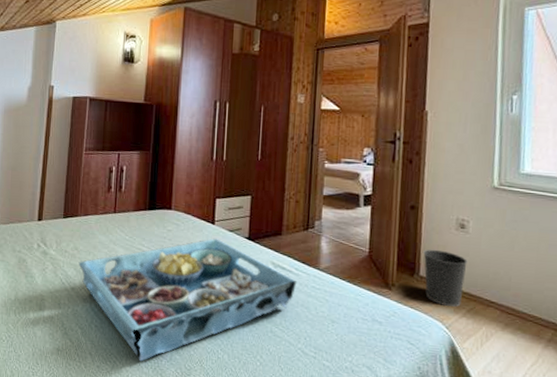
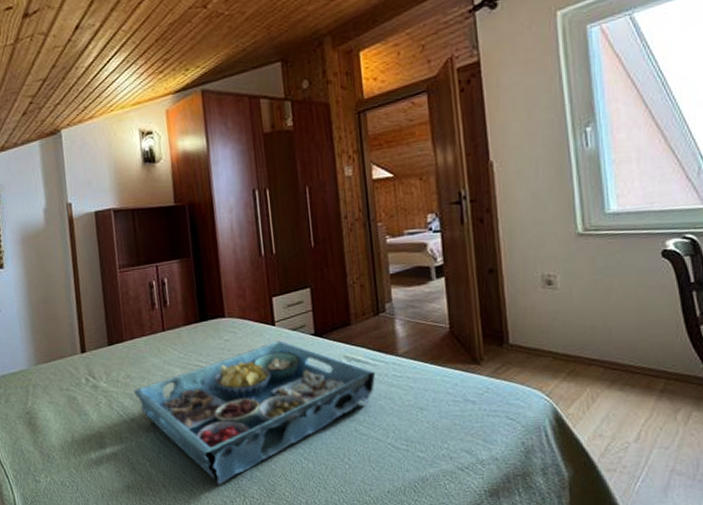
wastebasket: present [423,249,468,308] -> none [510,312,560,373]

